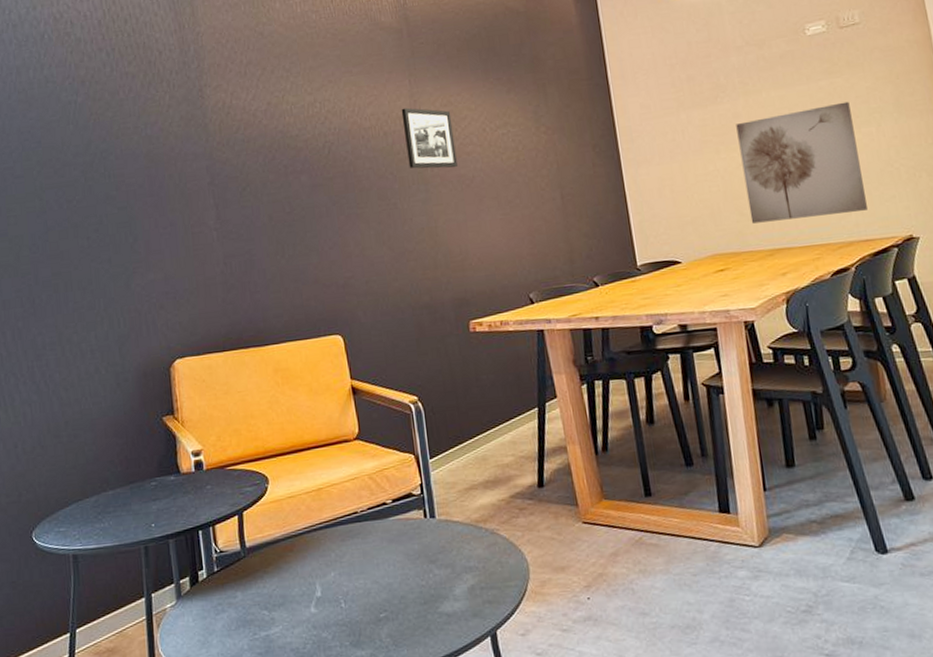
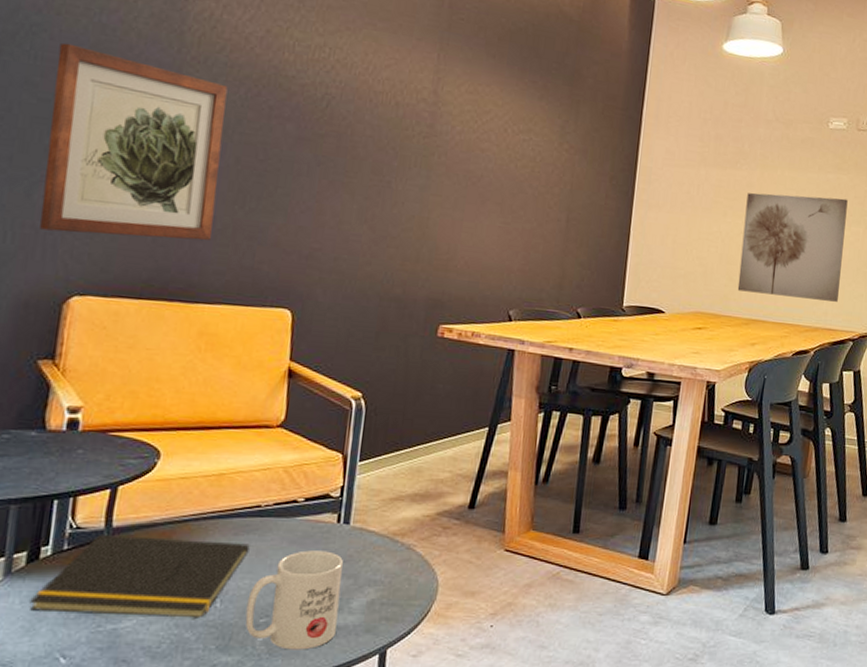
wall art: none [123,158,266,311] -> present [40,42,228,241]
notepad: none [200,547,357,626] -> present [30,535,250,617]
mug: none [365,545,447,640] -> present [245,550,344,650]
picture frame: present [401,107,458,169] -> none [414,82,475,162]

